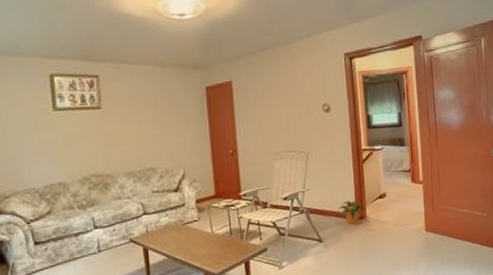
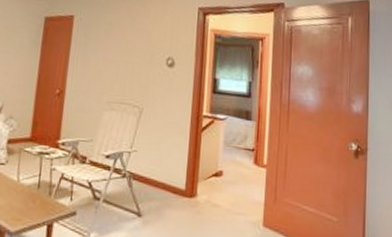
potted plant: present [339,200,367,225] -> none [166,172,198,202]

